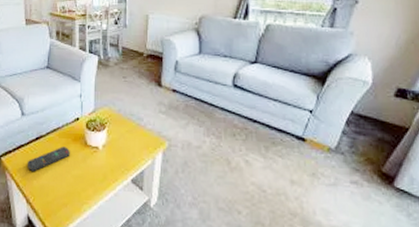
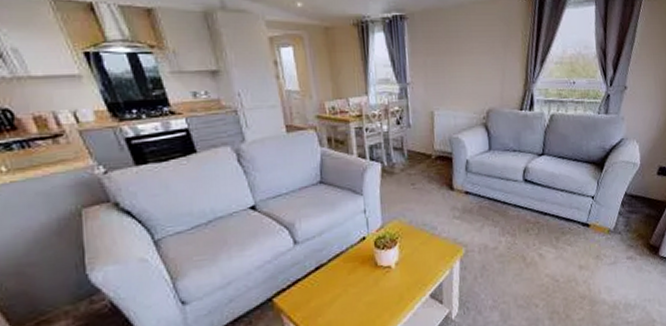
remote control: present [27,146,70,172] -> none [307,272,359,309]

